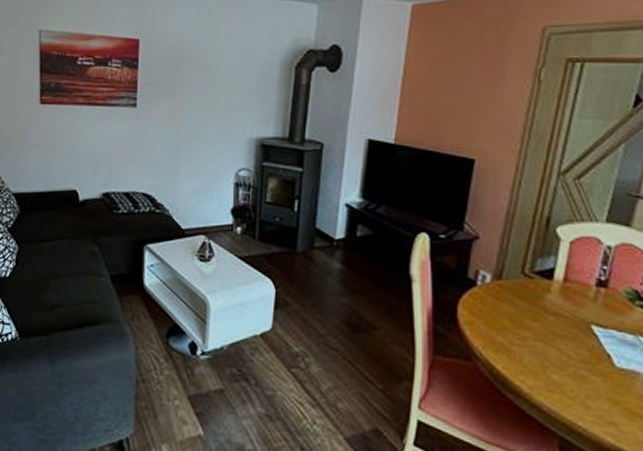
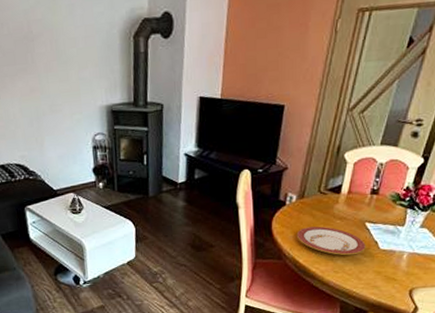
plate: none [491,320,593,370] -> present [296,226,366,256]

